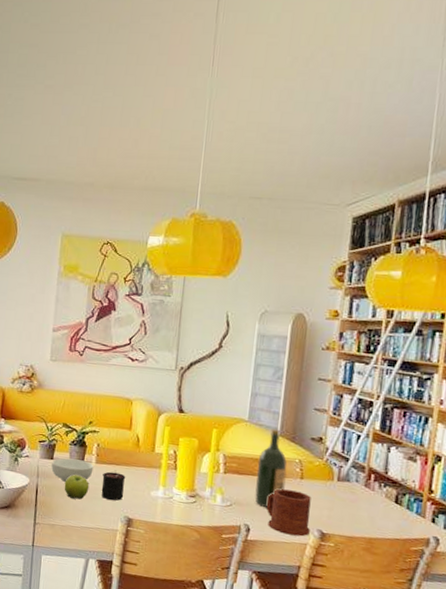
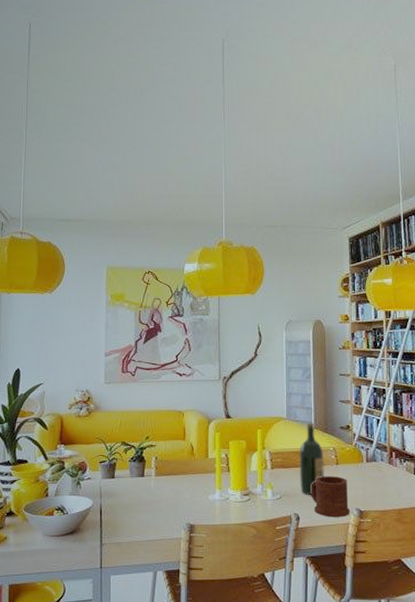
cereal bowl: present [51,458,94,483] -> none [113,475,154,499]
fruit: present [64,474,89,500] -> none [127,490,151,514]
candle: present [101,470,126,501] -> none [162,480,184,509]

